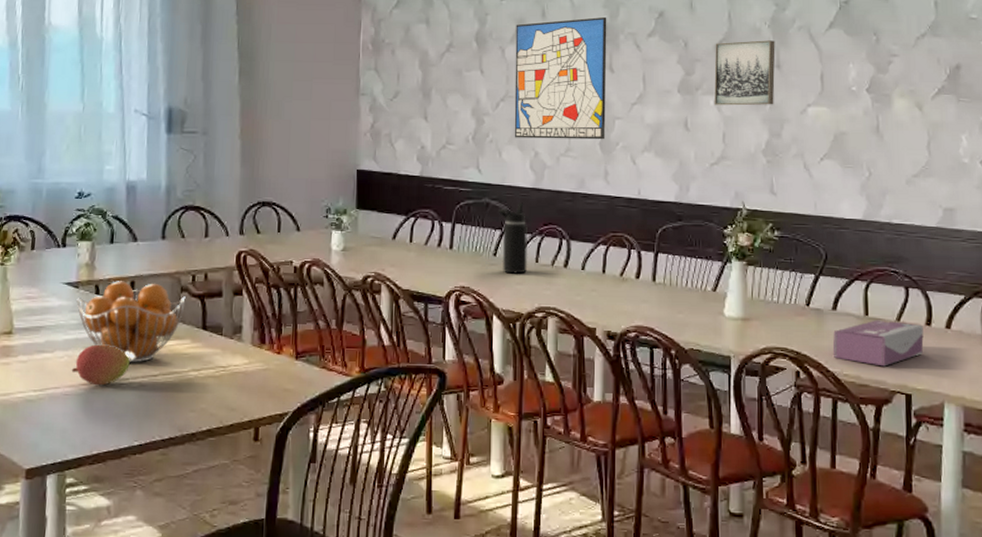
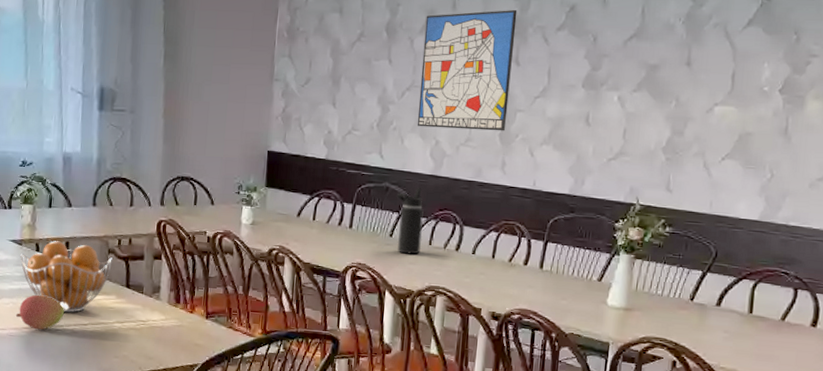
wall art: present [714,40,775,106] -> none [618,37,688,103]
tissue box: present [833,320,924,367] -> none [712,318,808,363]

